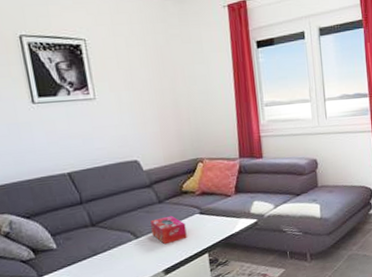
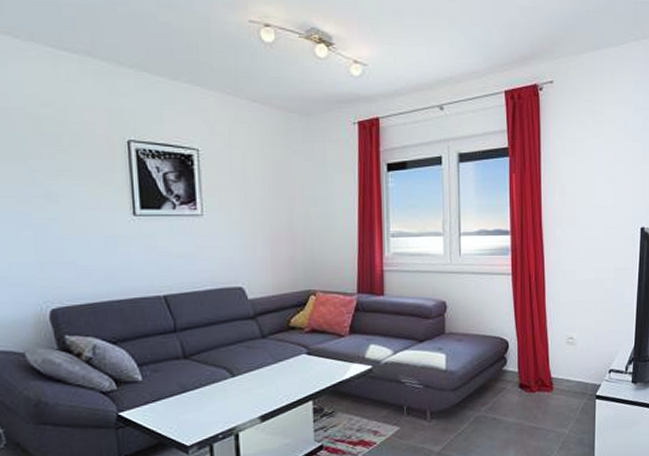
tissue box: present [150,215,187,245] -> none [250,353,290,387]

